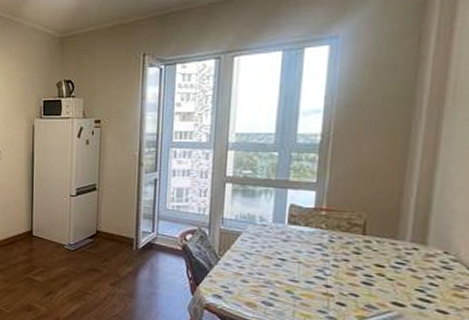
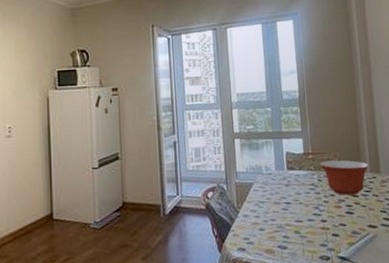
mixing bowl: none [335,220,411,265] -> present [319,160,369,195]

